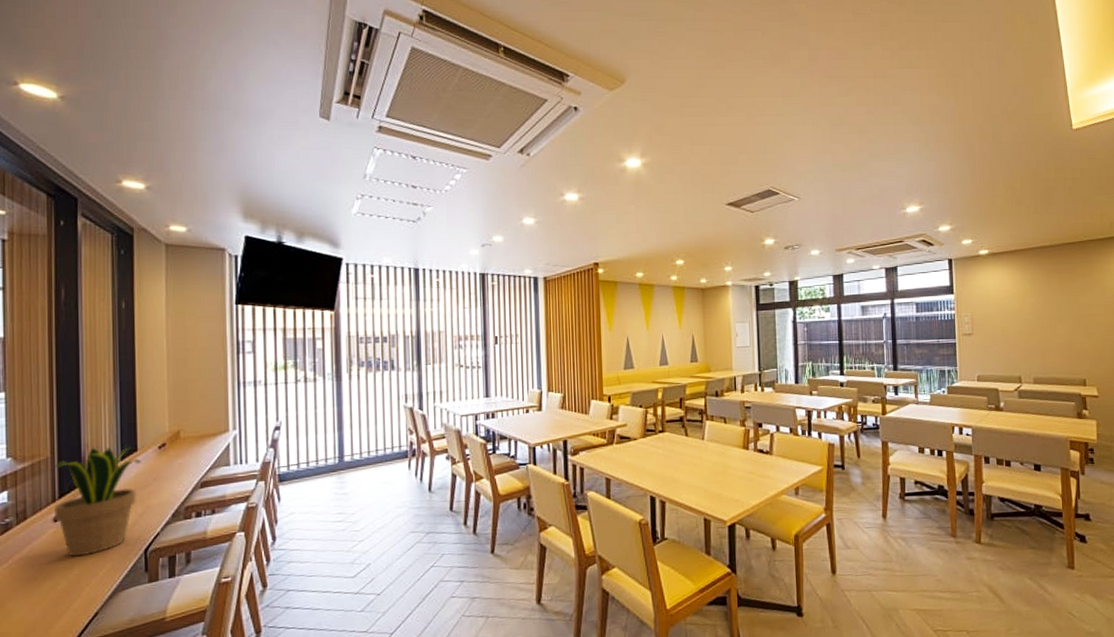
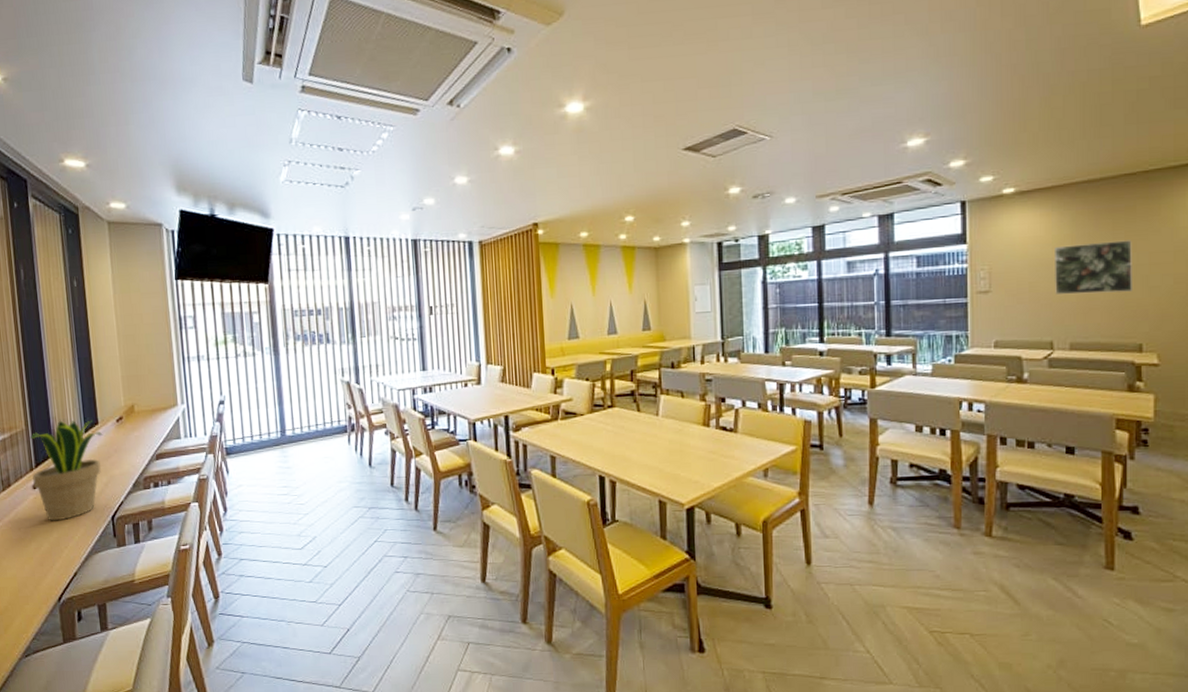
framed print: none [1019,295,1076,338] -> present [1055,240,1132,295]

